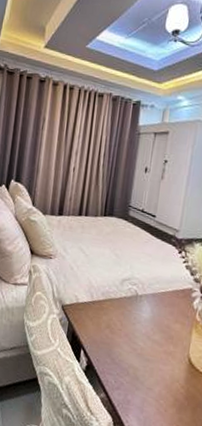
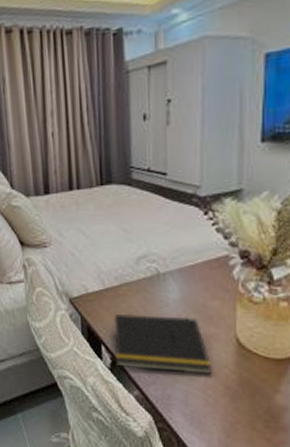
notepad: none [90,324,167,386] -> present [113,313,213,374]

